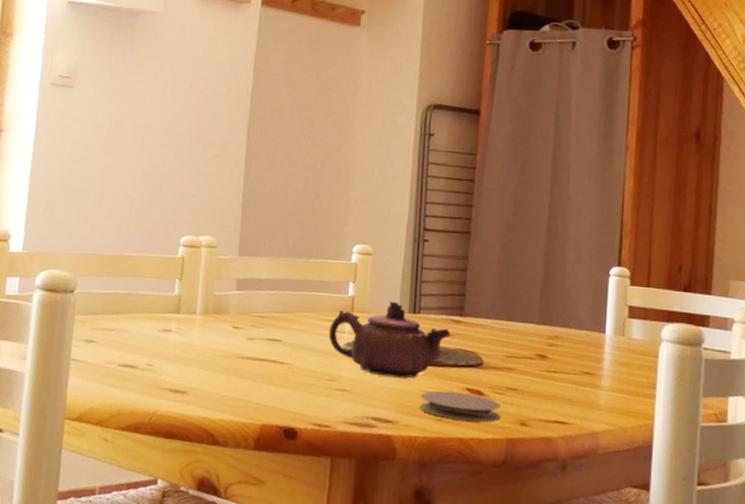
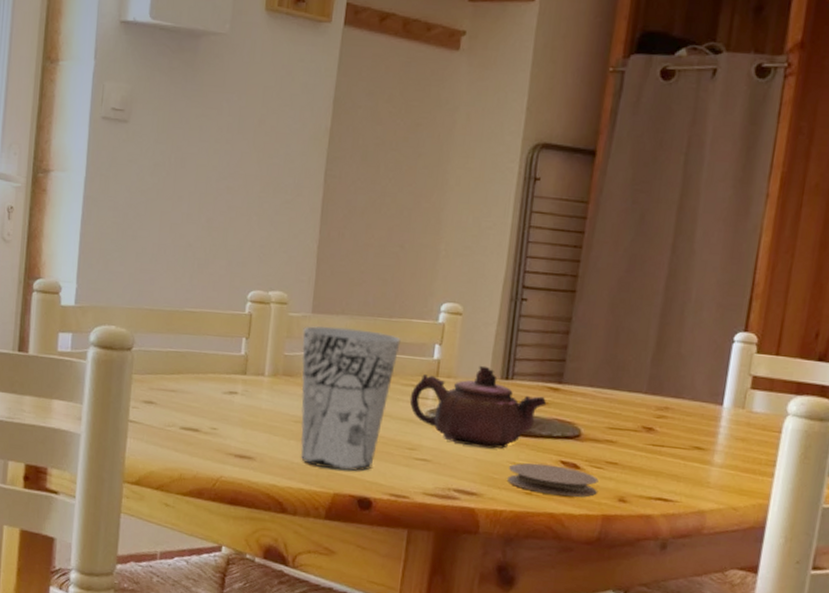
cup: none [230,267,319,403] -> present [300,325,401,471]

